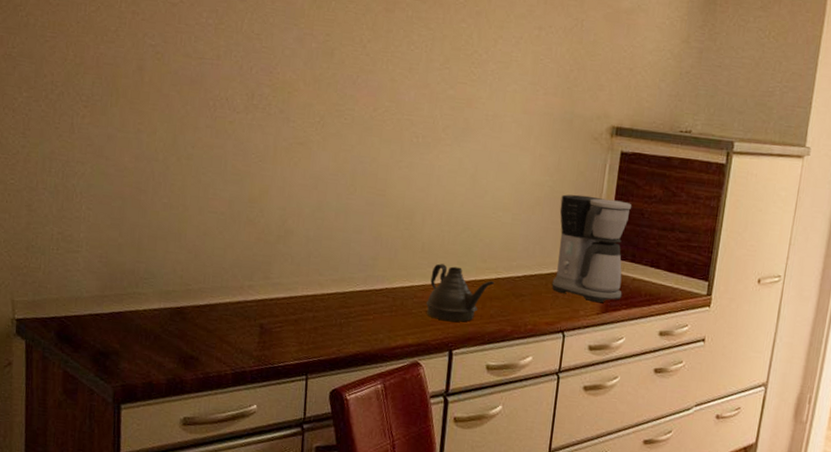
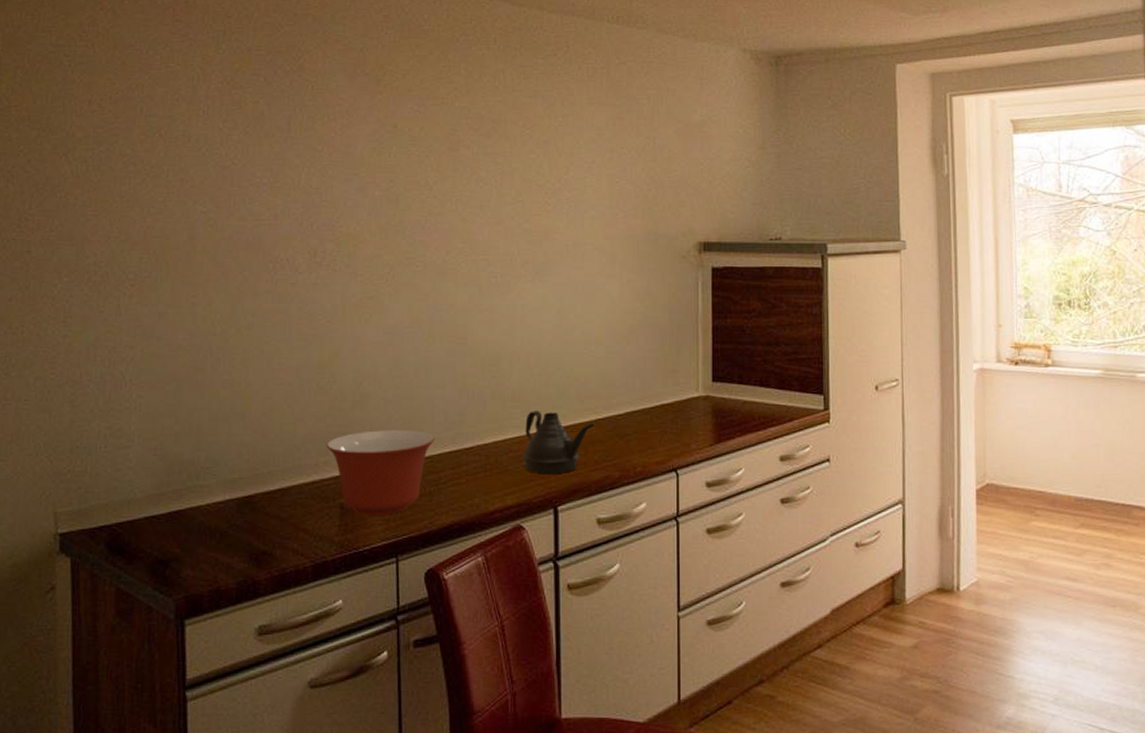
mixing bowl: none [251,263,349,339] -> present [326,430,435,516]
coffee maker: present [551,194,631,302] -> none [655,318,734,432]

